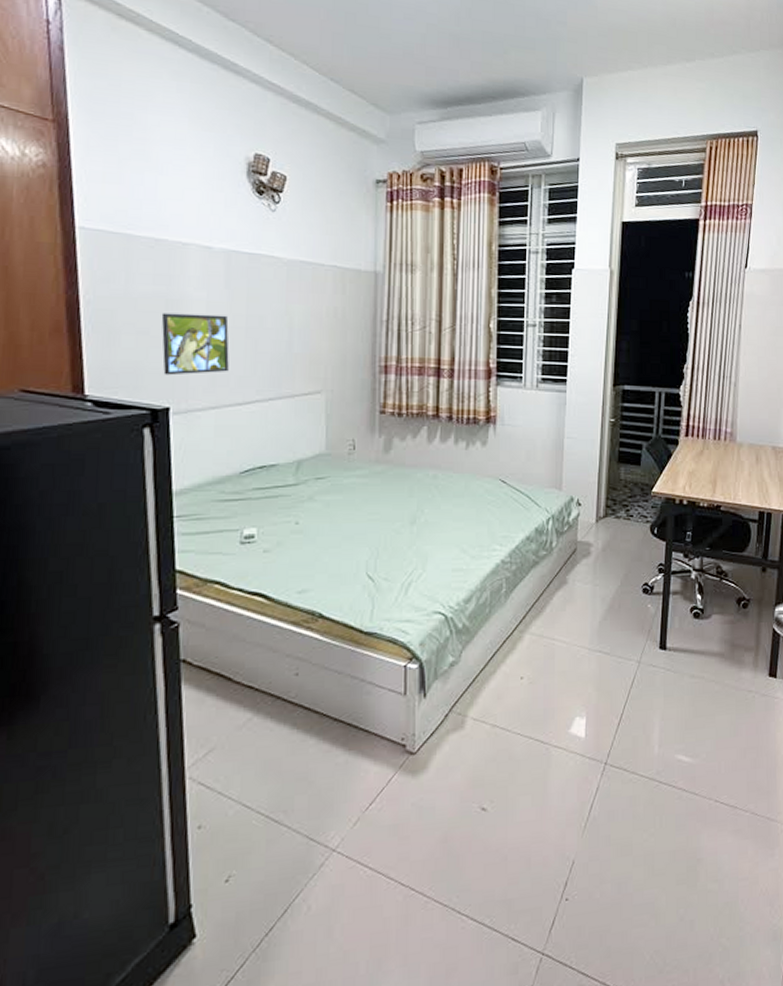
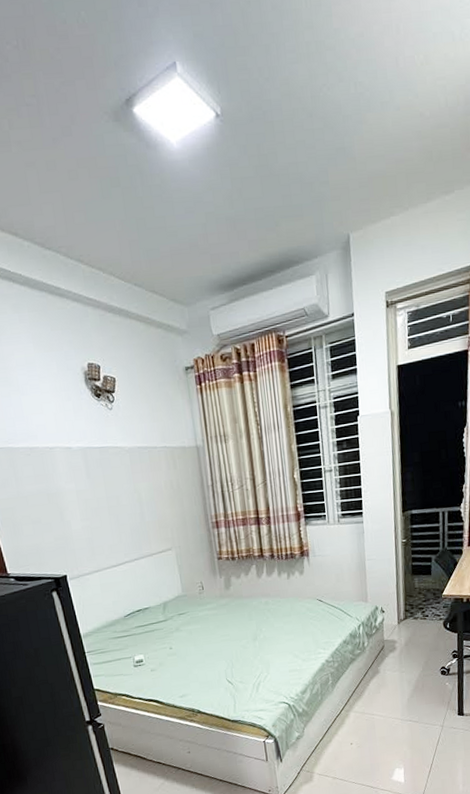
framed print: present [161,313,229,376] -> none [46,499,102,552]

